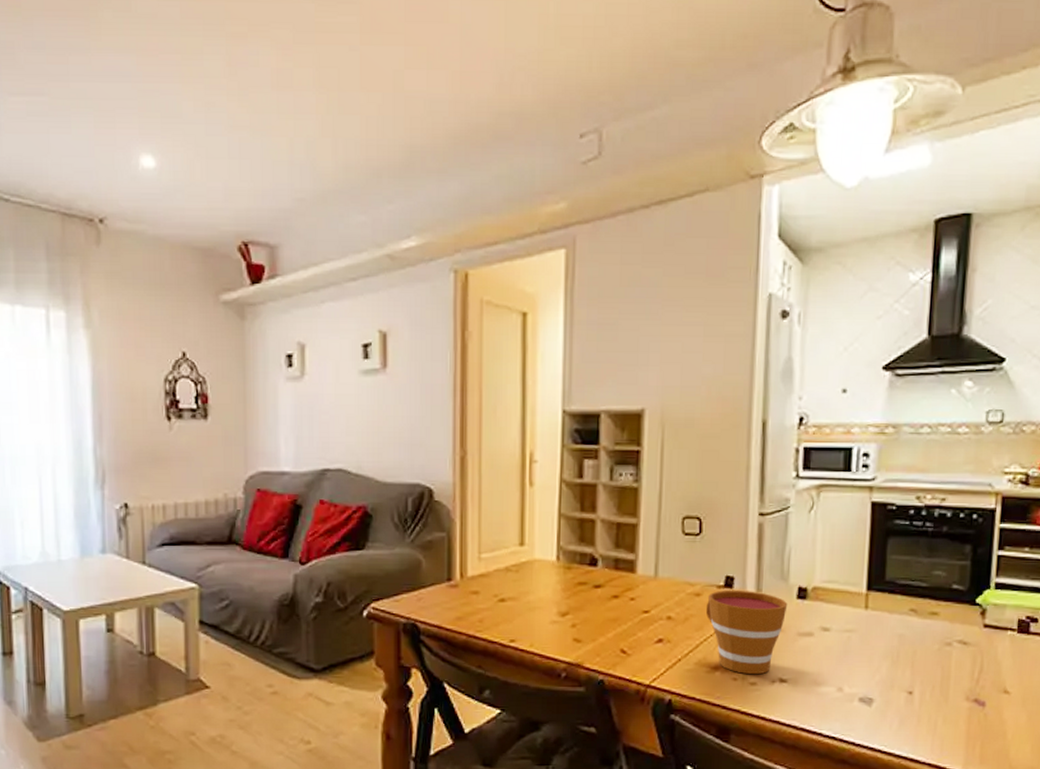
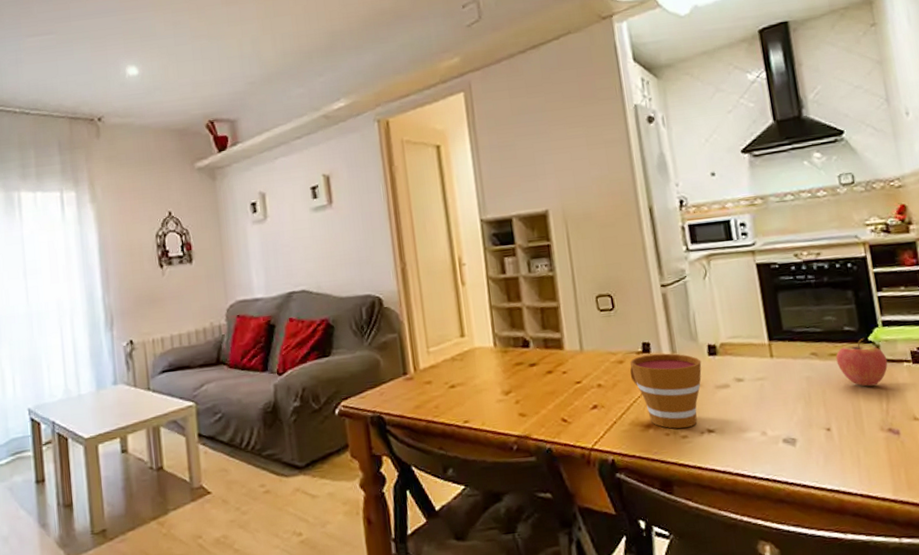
fruit: none [936,598,991,652] -> present [836,337,888,387]

